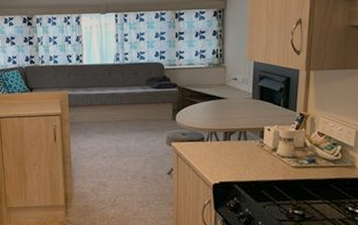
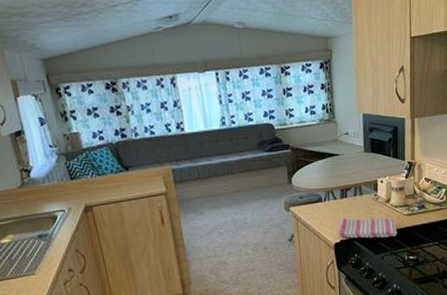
dish towel: none [219,159,283,187] -> present [339,217,398,239]

